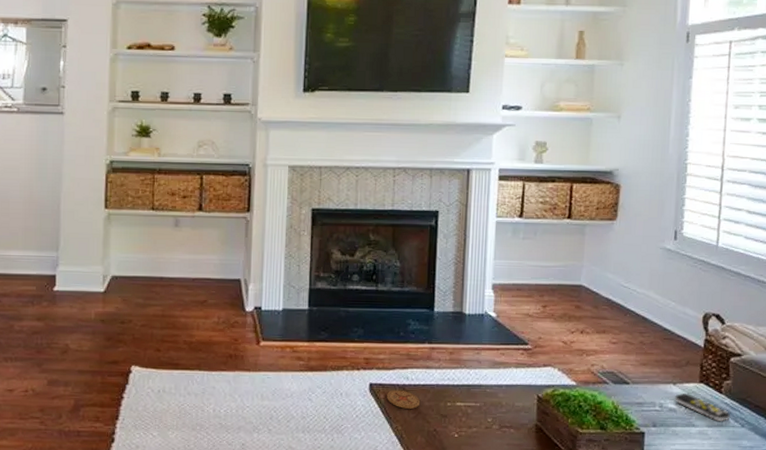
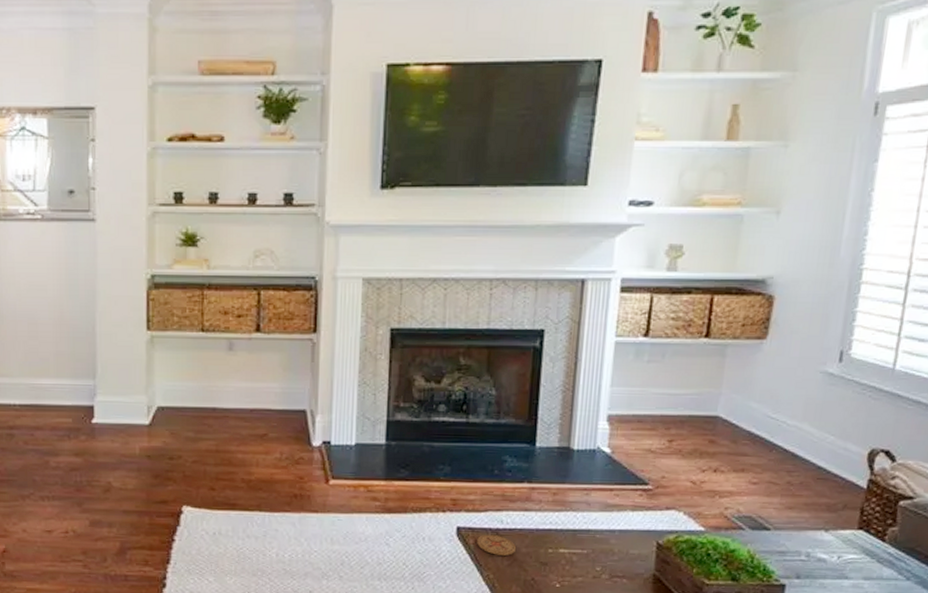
remote control: present [674,393,730,421] -> none [824,541,893,573]

